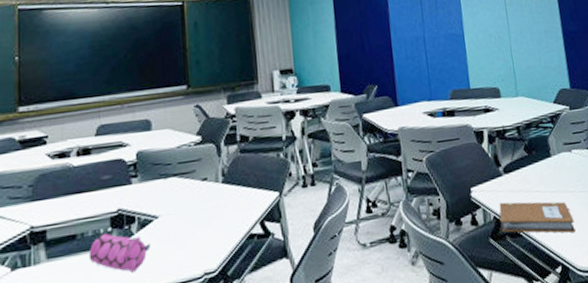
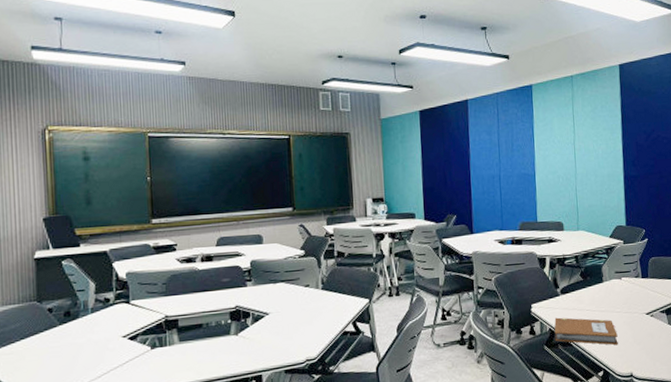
pencil case: present [88,233,150,272] -> none [212,324,262,355]

